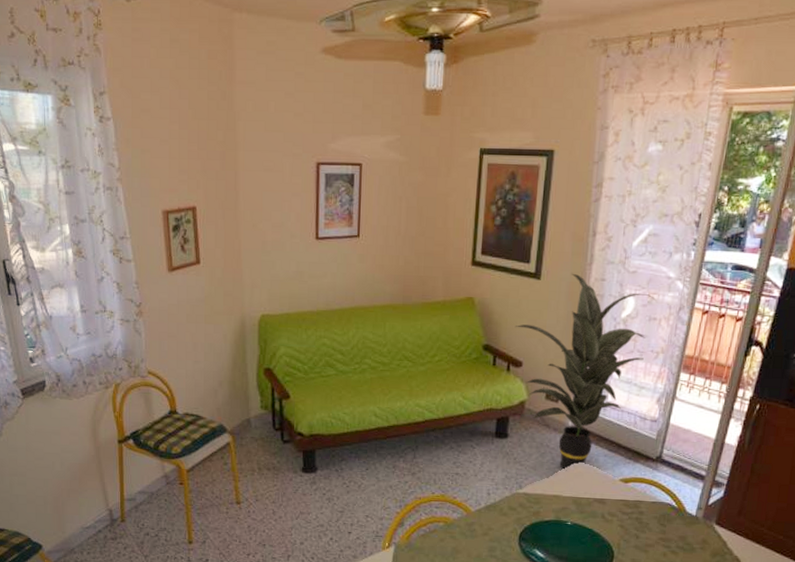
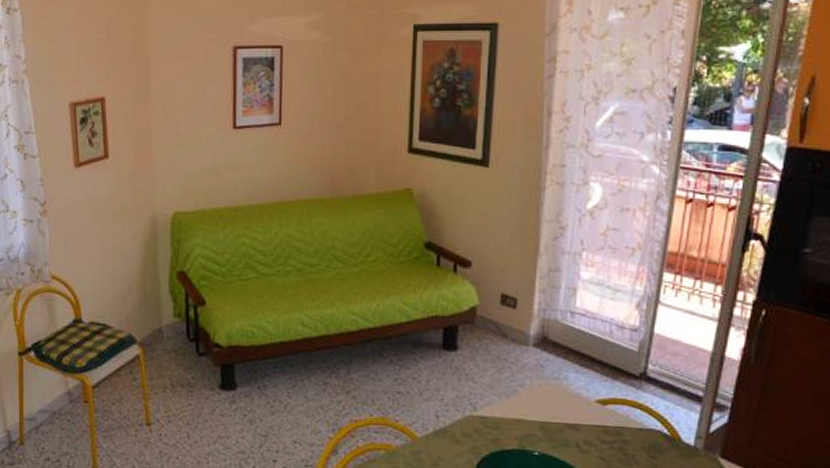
indoor plant: present [514,273,656,471] -> none [460,159,628,390]

